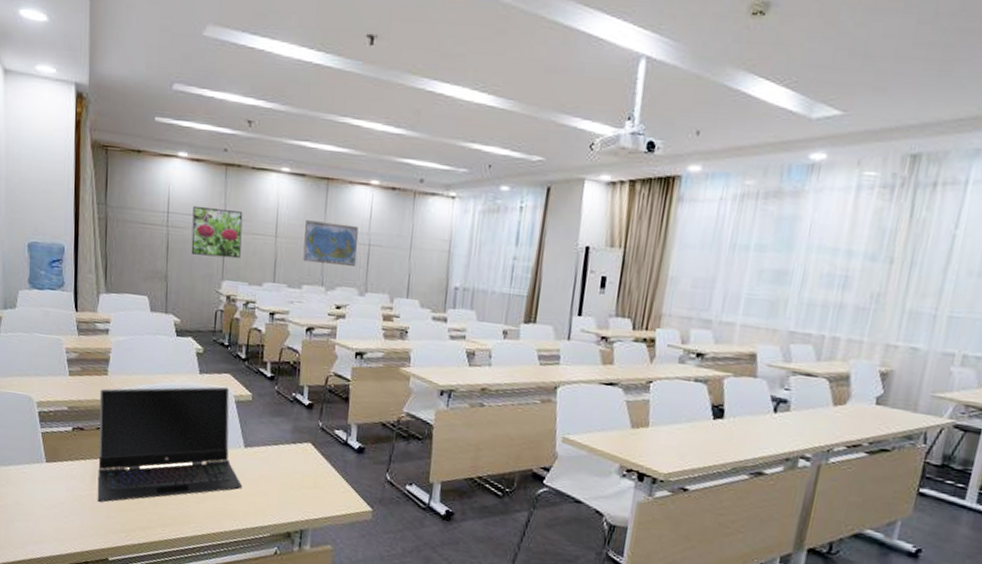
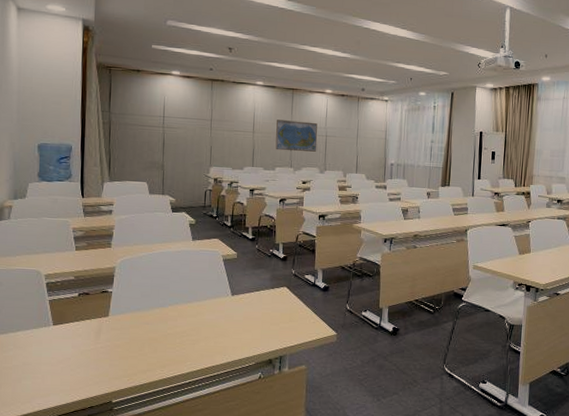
laptop computer: present [97,386,243,502] -> none [101,249,231,354]
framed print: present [191,205,243,259] -> none [183,111,227,150]

